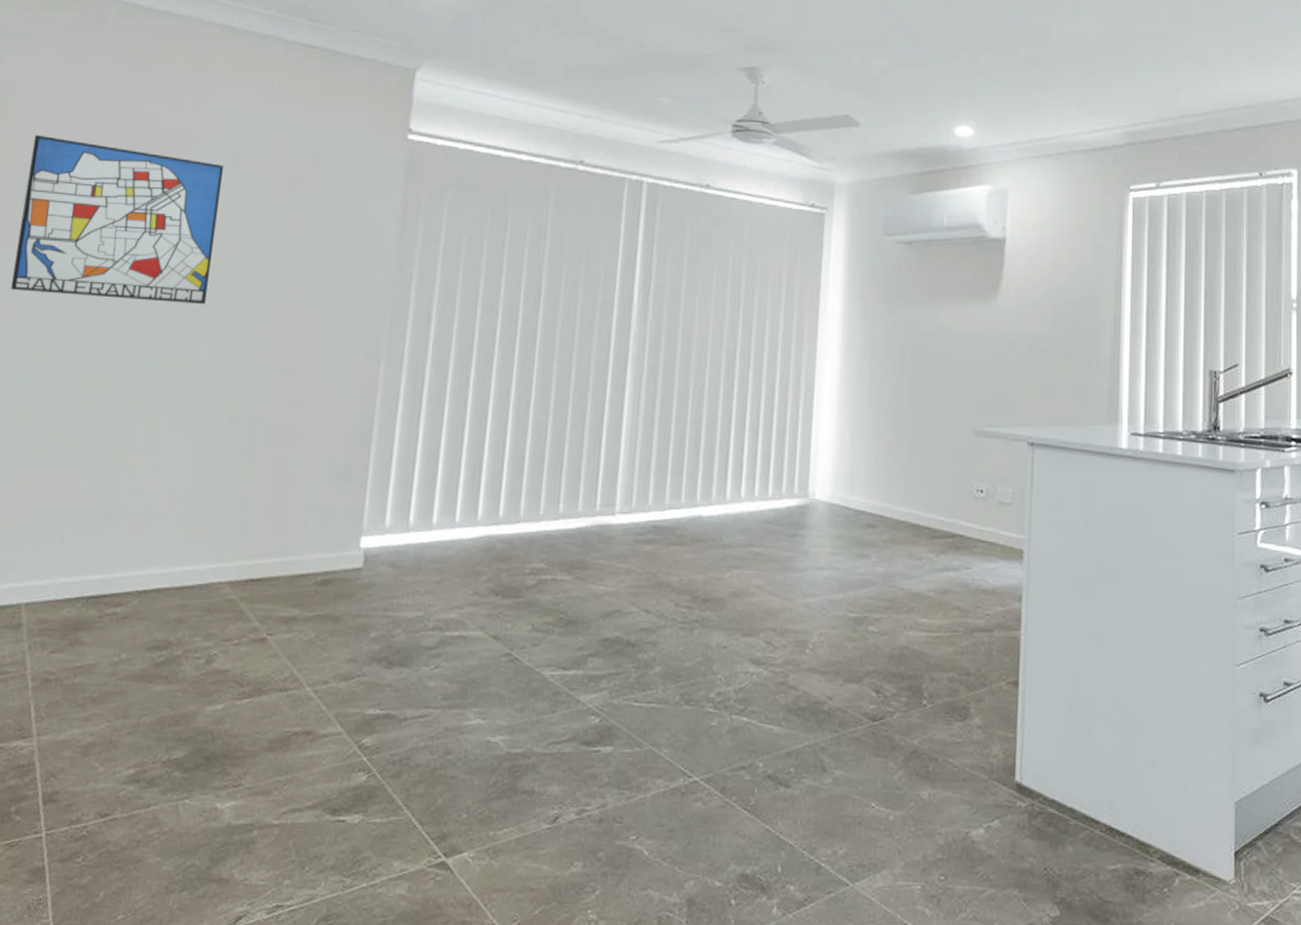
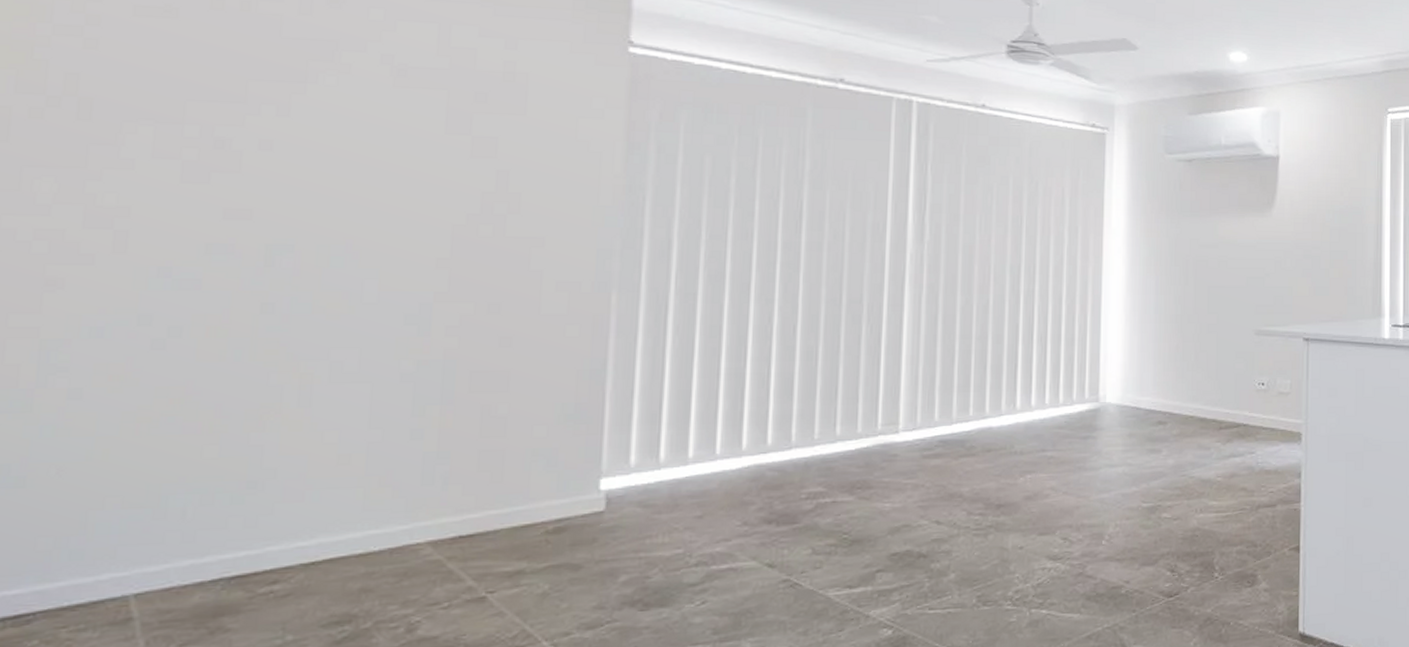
wall art: present [11,134,224,304] -> none [70,36,382,237]

